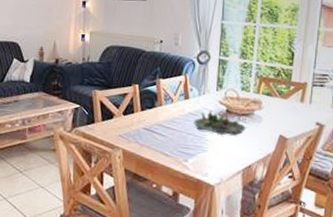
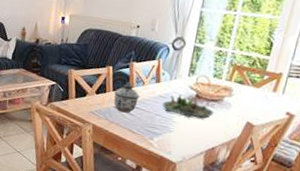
lidded jar: none [142,100,170,134] -> present [114,82,140,113]

